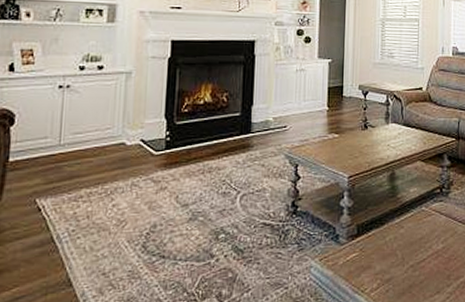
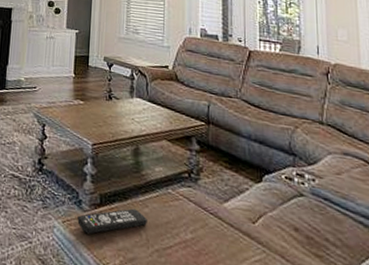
remote control: none [335,232,403,266] -> present [77,208,147,234]

